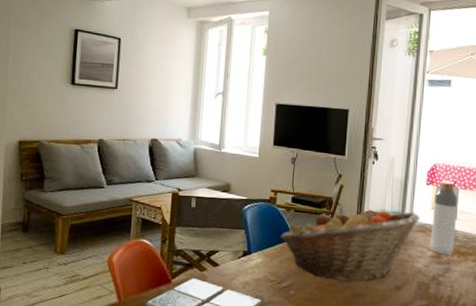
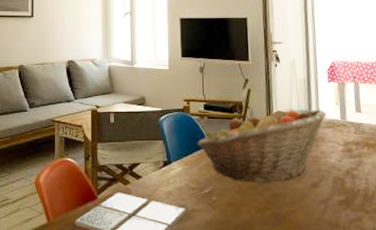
bottle: present [430,180,458,254] -> none [337,76,363,147]

